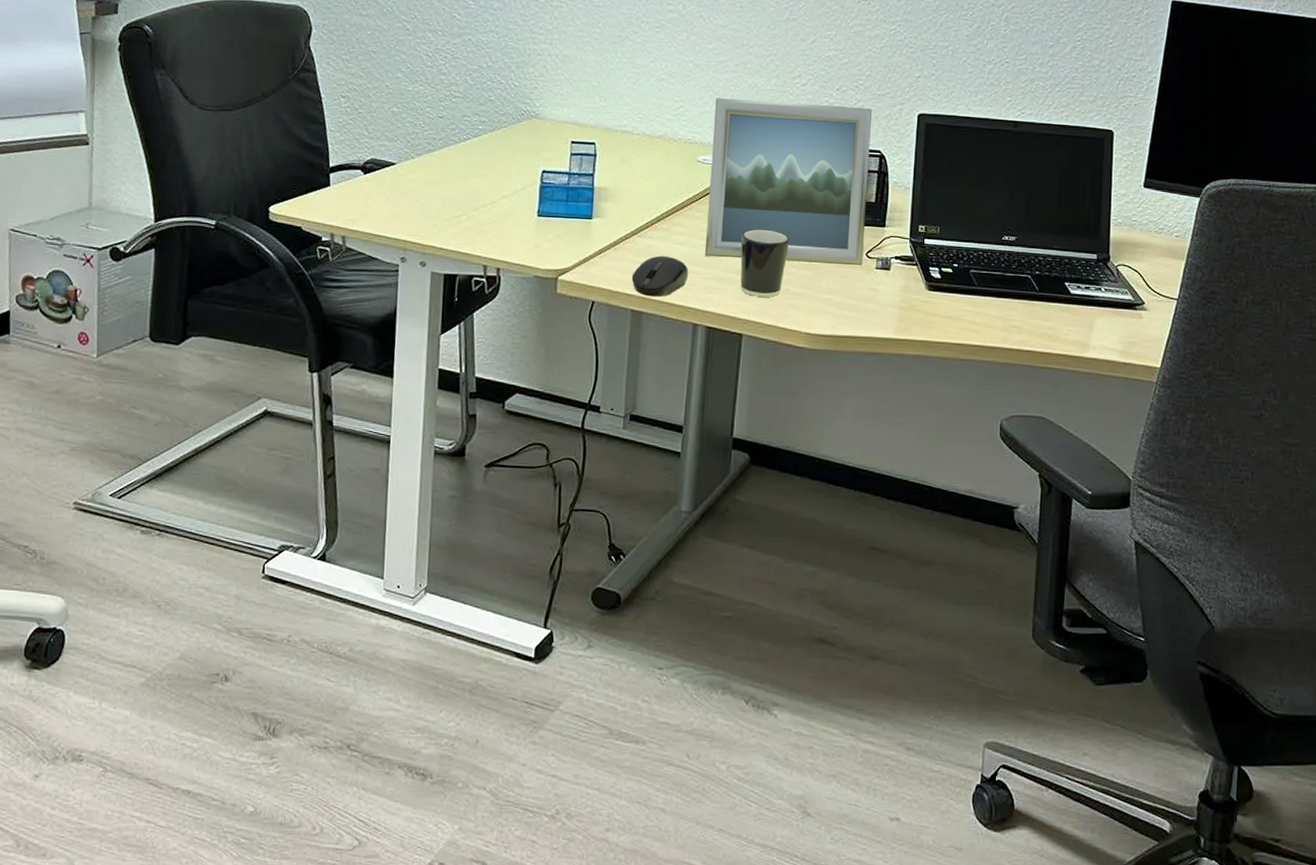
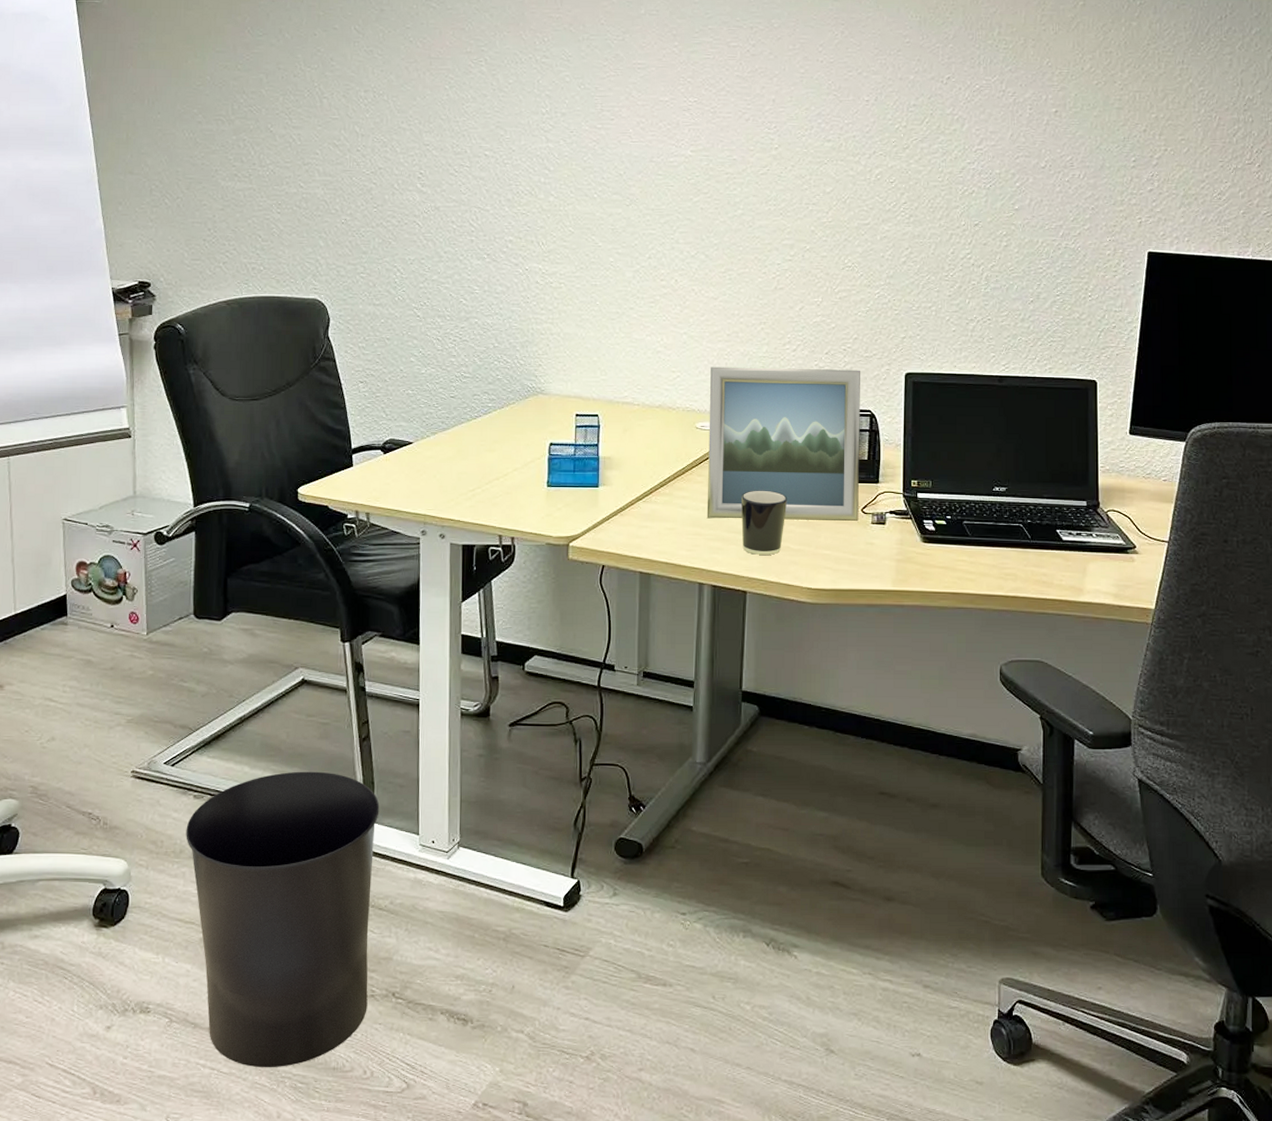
waste bin: none [130,508,343,822] -> present [186,771,380,1068]
computer mouse: present [631,255,689,297] -> none [638,519,693,559]

